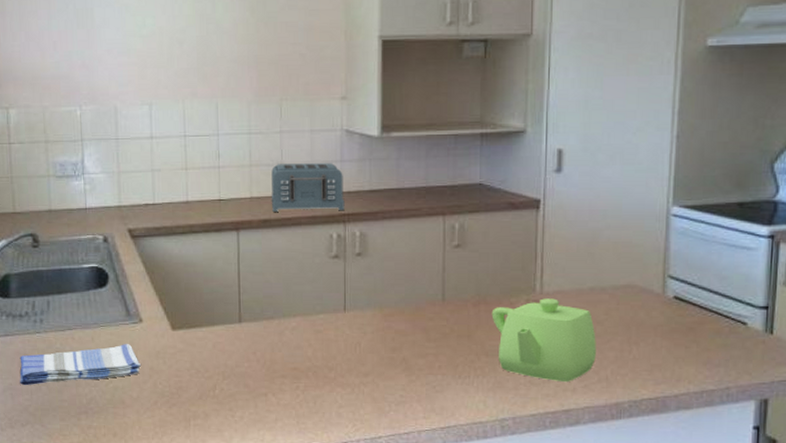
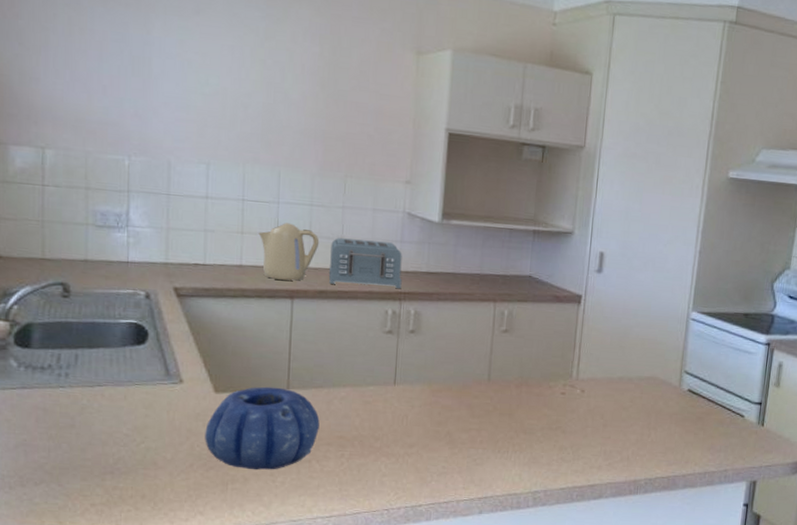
dish towel: present [19,344,142,386] -> none [36,404,179,443]
decorative bowl: none [166,321,273,406] -> present [205,386,320,470]
kettle: none [201,154,260,212] -> present [258,223,320,281]
teapot: present [491,298,596,381] -> none [531,384,621,460]

